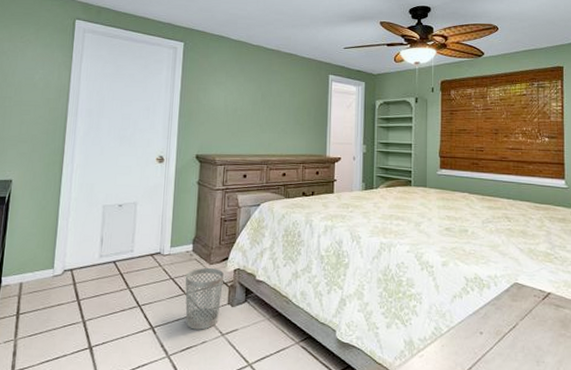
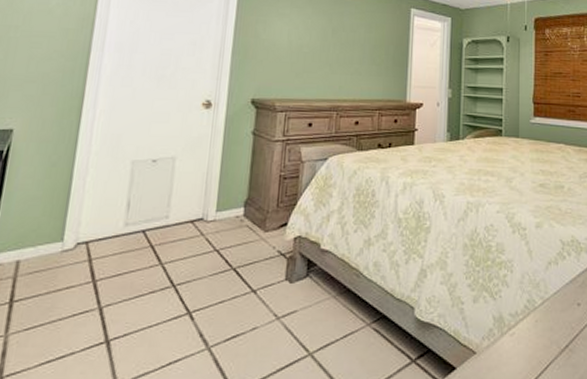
wastebasket: present [185,267,225,330] -> none [232,235,283,313]

